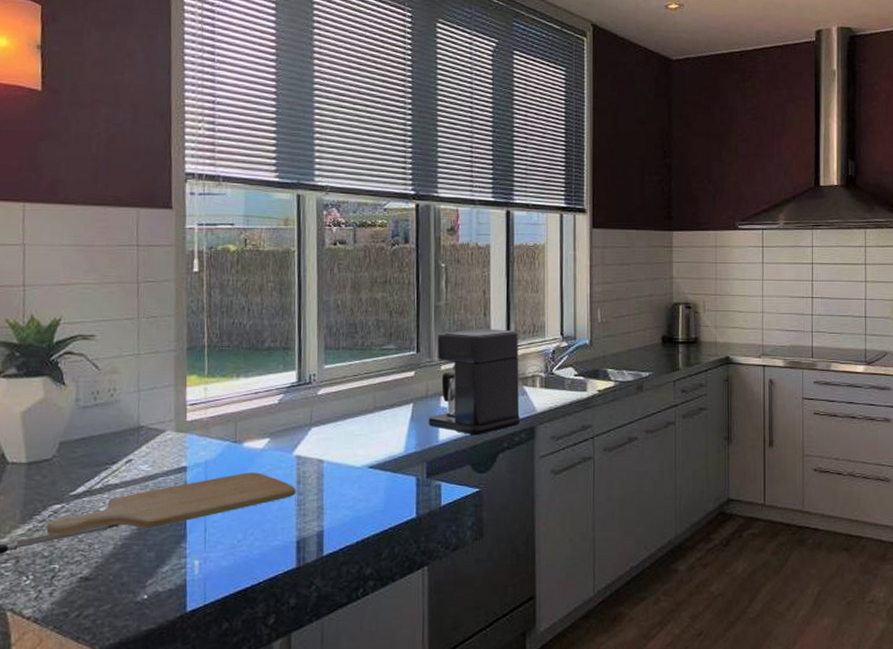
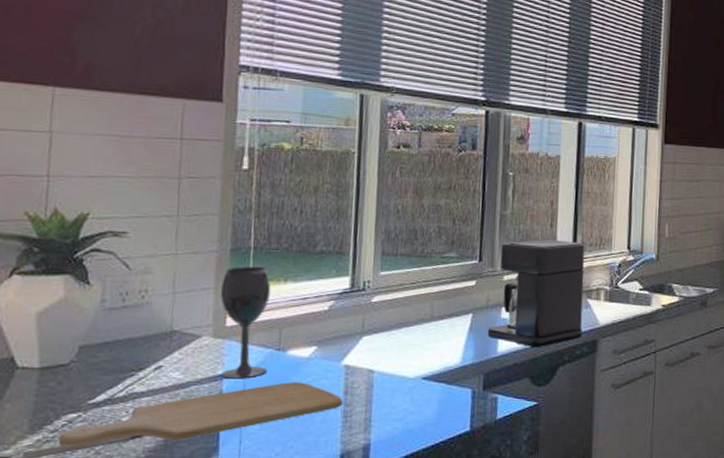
wine glass: none [179,363,227,470] -> present [220,266,271,379]

